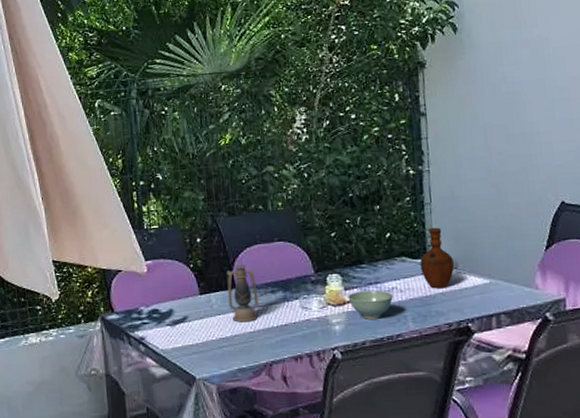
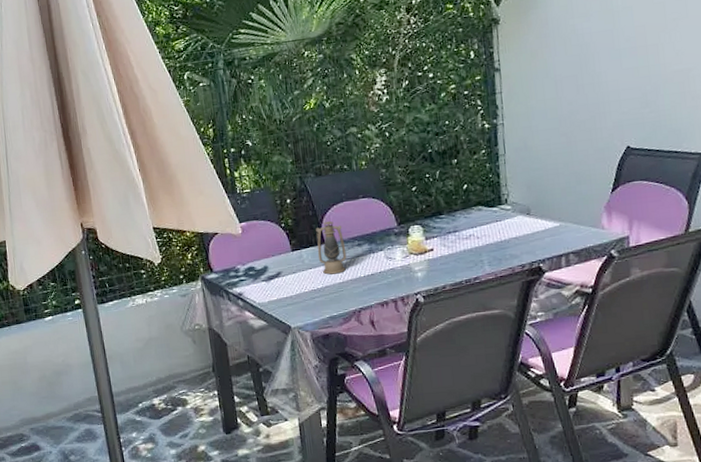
bowl: present [348,290,393,320] -> none [429,238,471,266]
pitcher: present [420,227,454,289] -> none [495,177,527,234]

